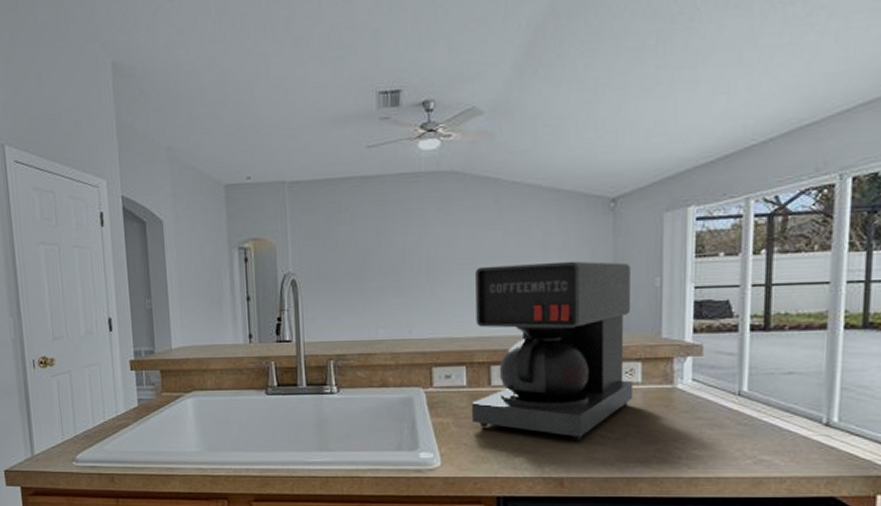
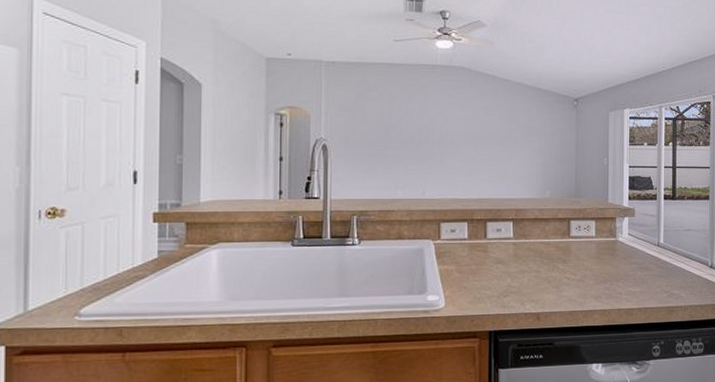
coffee maker: present [471,261,634,441] -> none [470,142,590,283]

